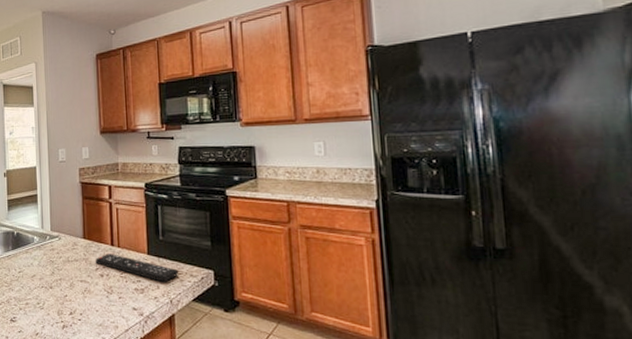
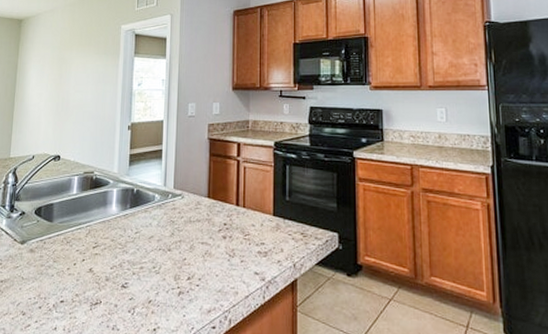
remote control: present [96,253,178,282] -> none [219,214,303,245]

